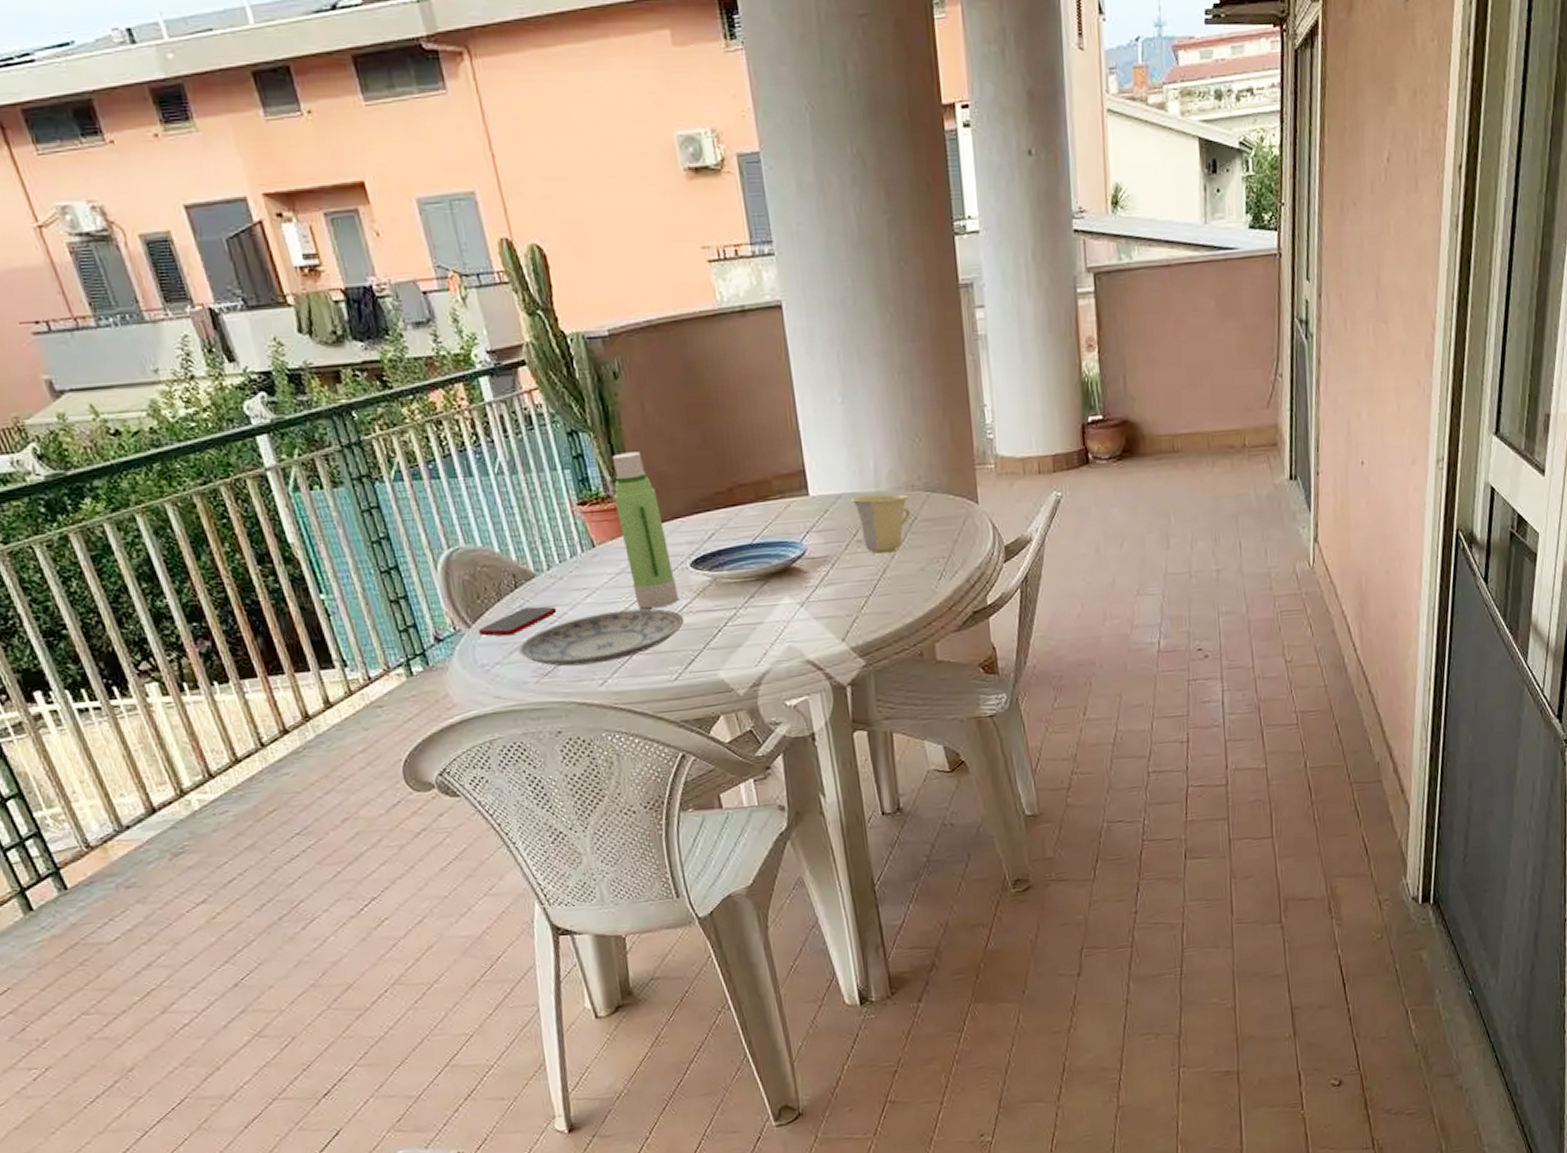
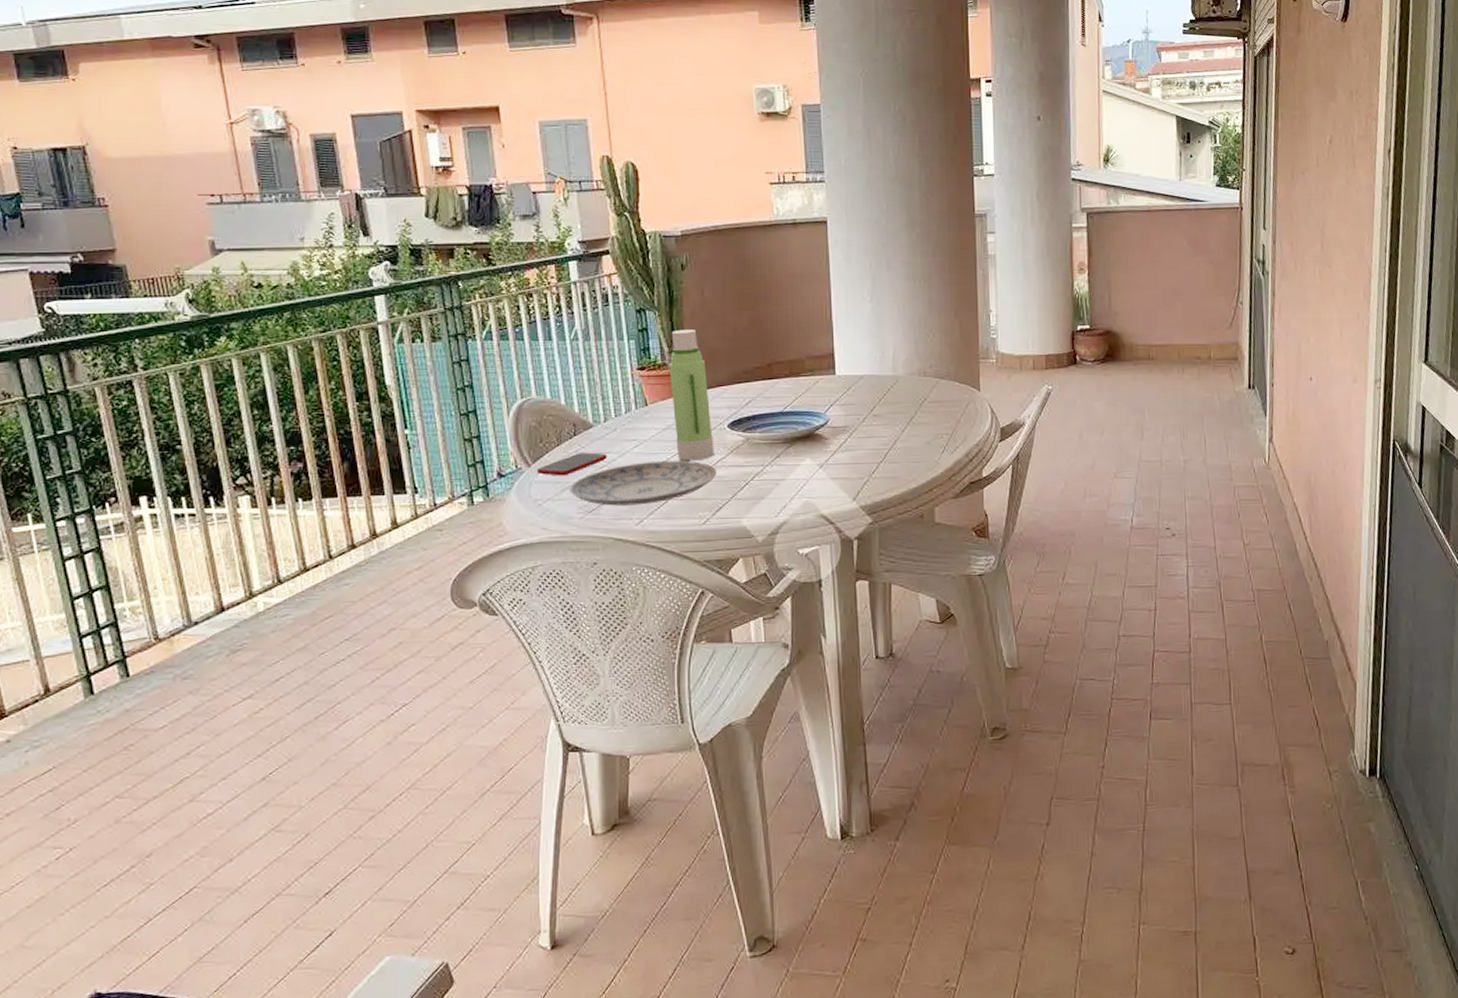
cup: present [851,494,911,555] -> none [871,378,922,428]

